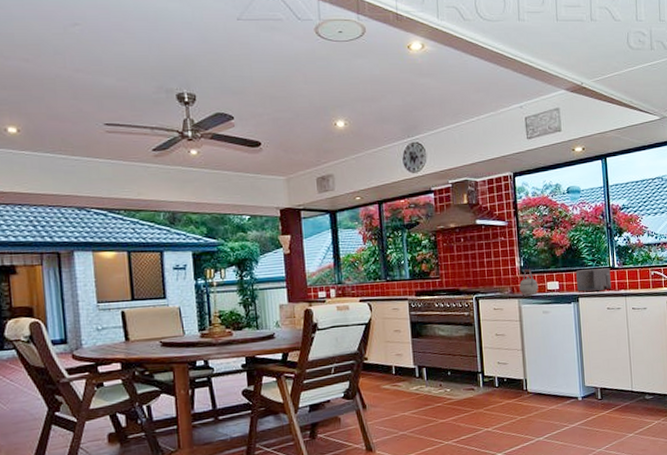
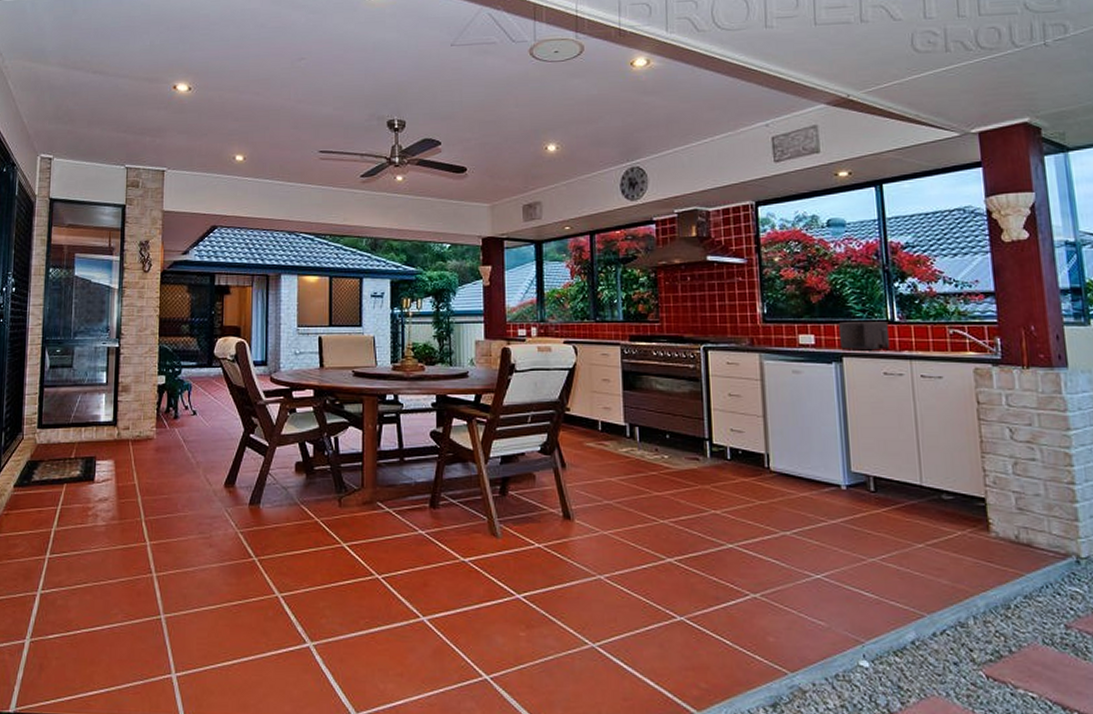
kettle: present [519,269,539,295] -> none [760,317,787,349]

